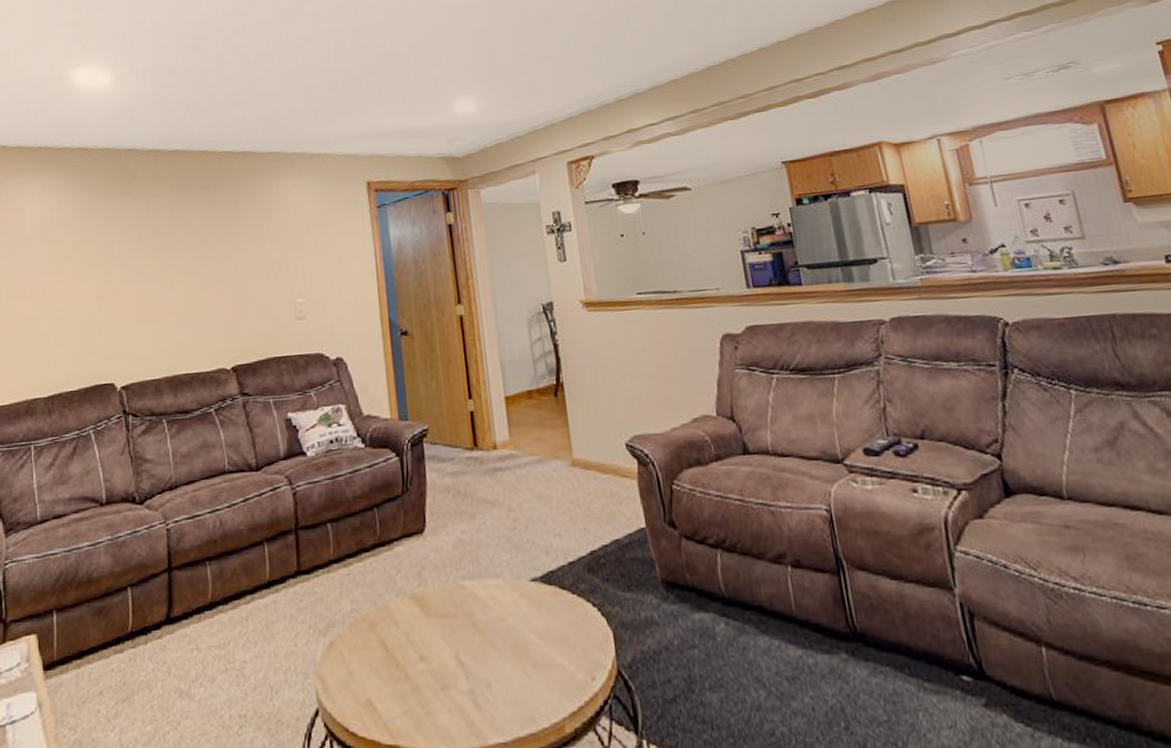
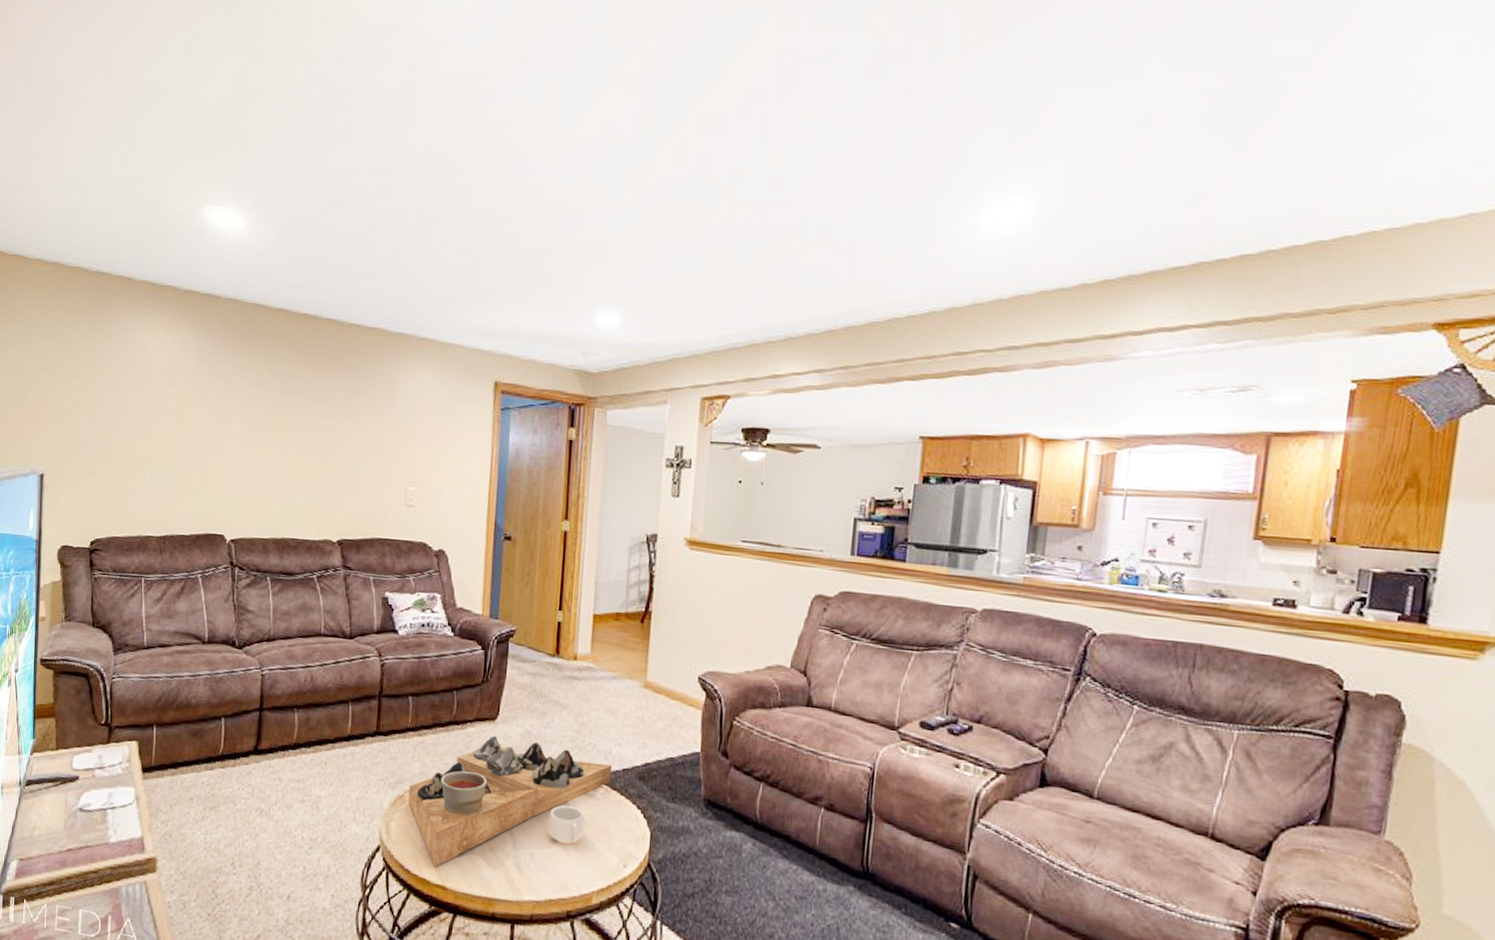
decorative tray: none [341,550,559,723] -> present [408,735,613,867]
mug: none [498,617,542,665] -> present [547,805,586,844]

